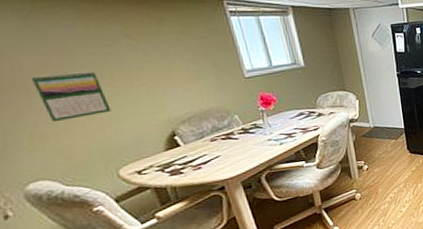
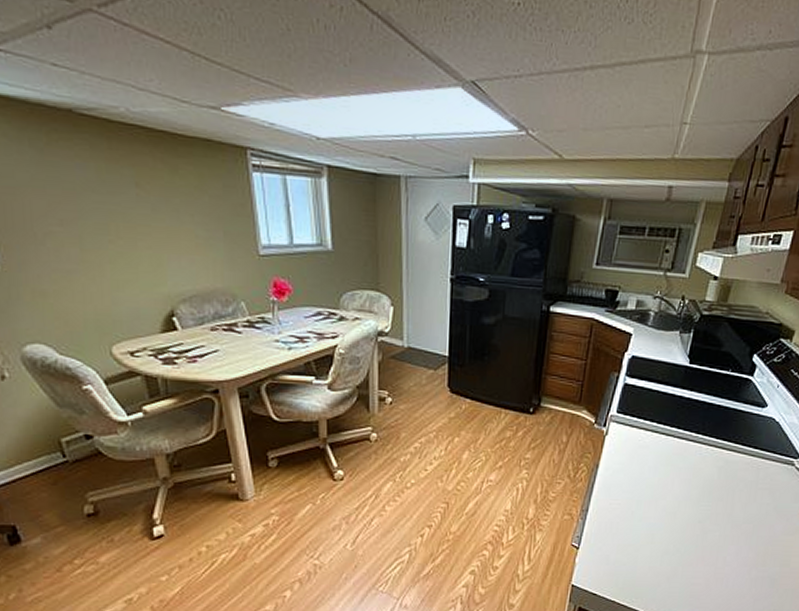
calendar: present [30,71,111,122] -> none [39,221,112,279]

